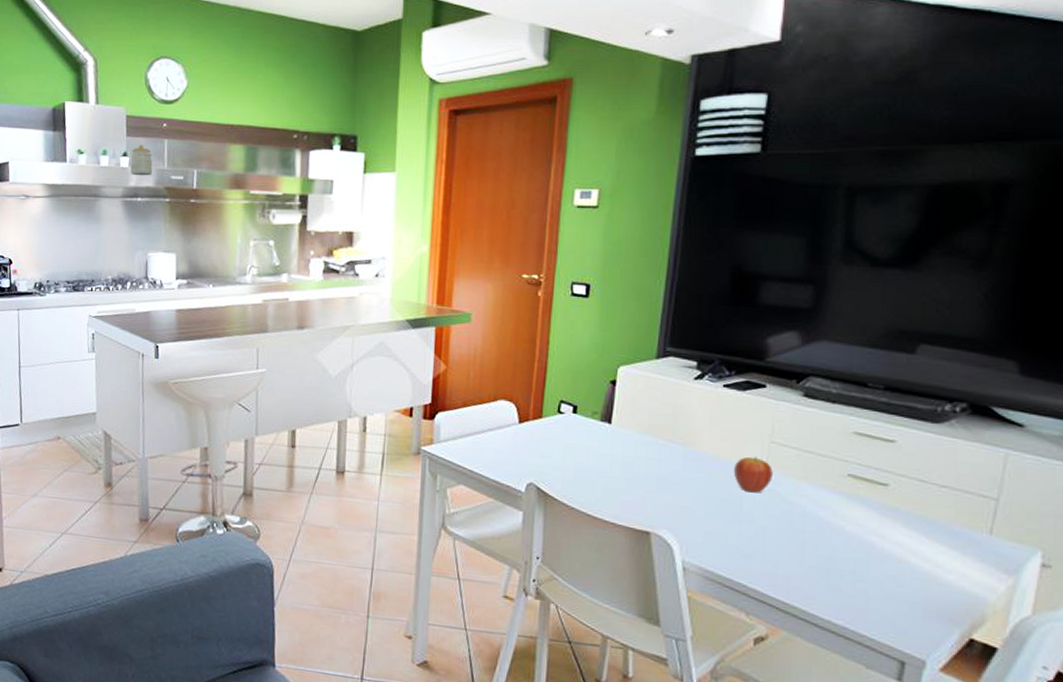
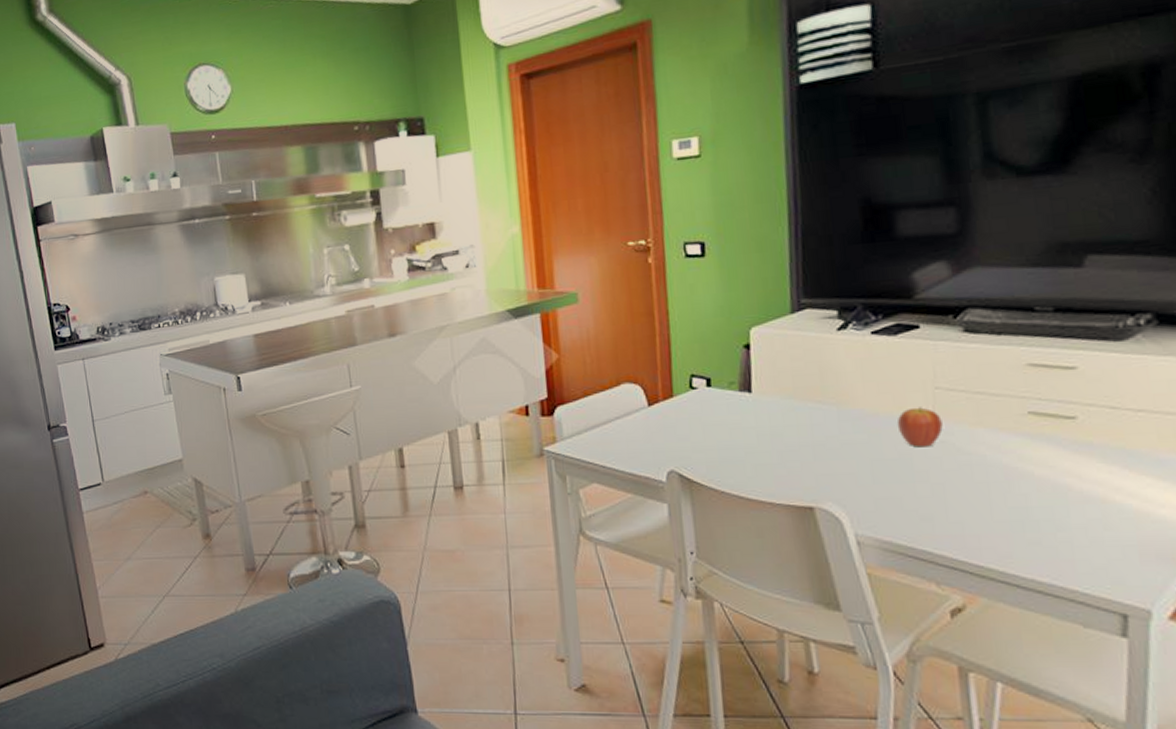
jar: present [130,145,153,176] -> none [181,161,207,196]

